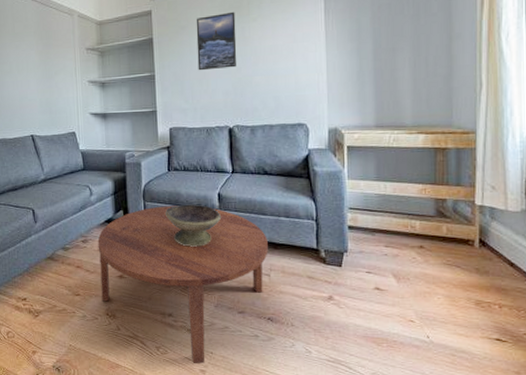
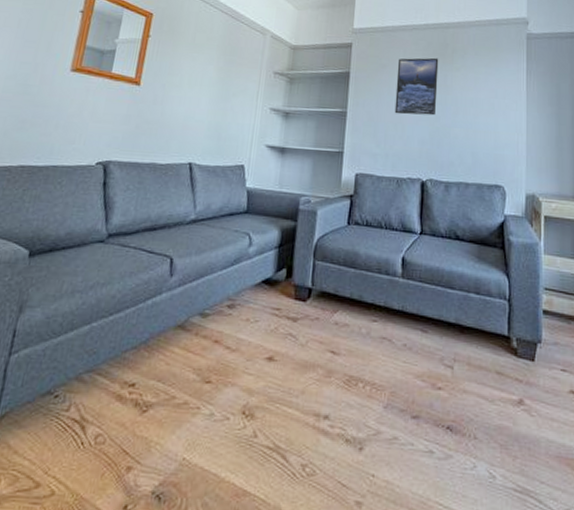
coffee table: present [97,206,268,364] -> none [239,267,454,493]
decorative bowl: present [166,204,221,247] -> none [338,267,403,324]

